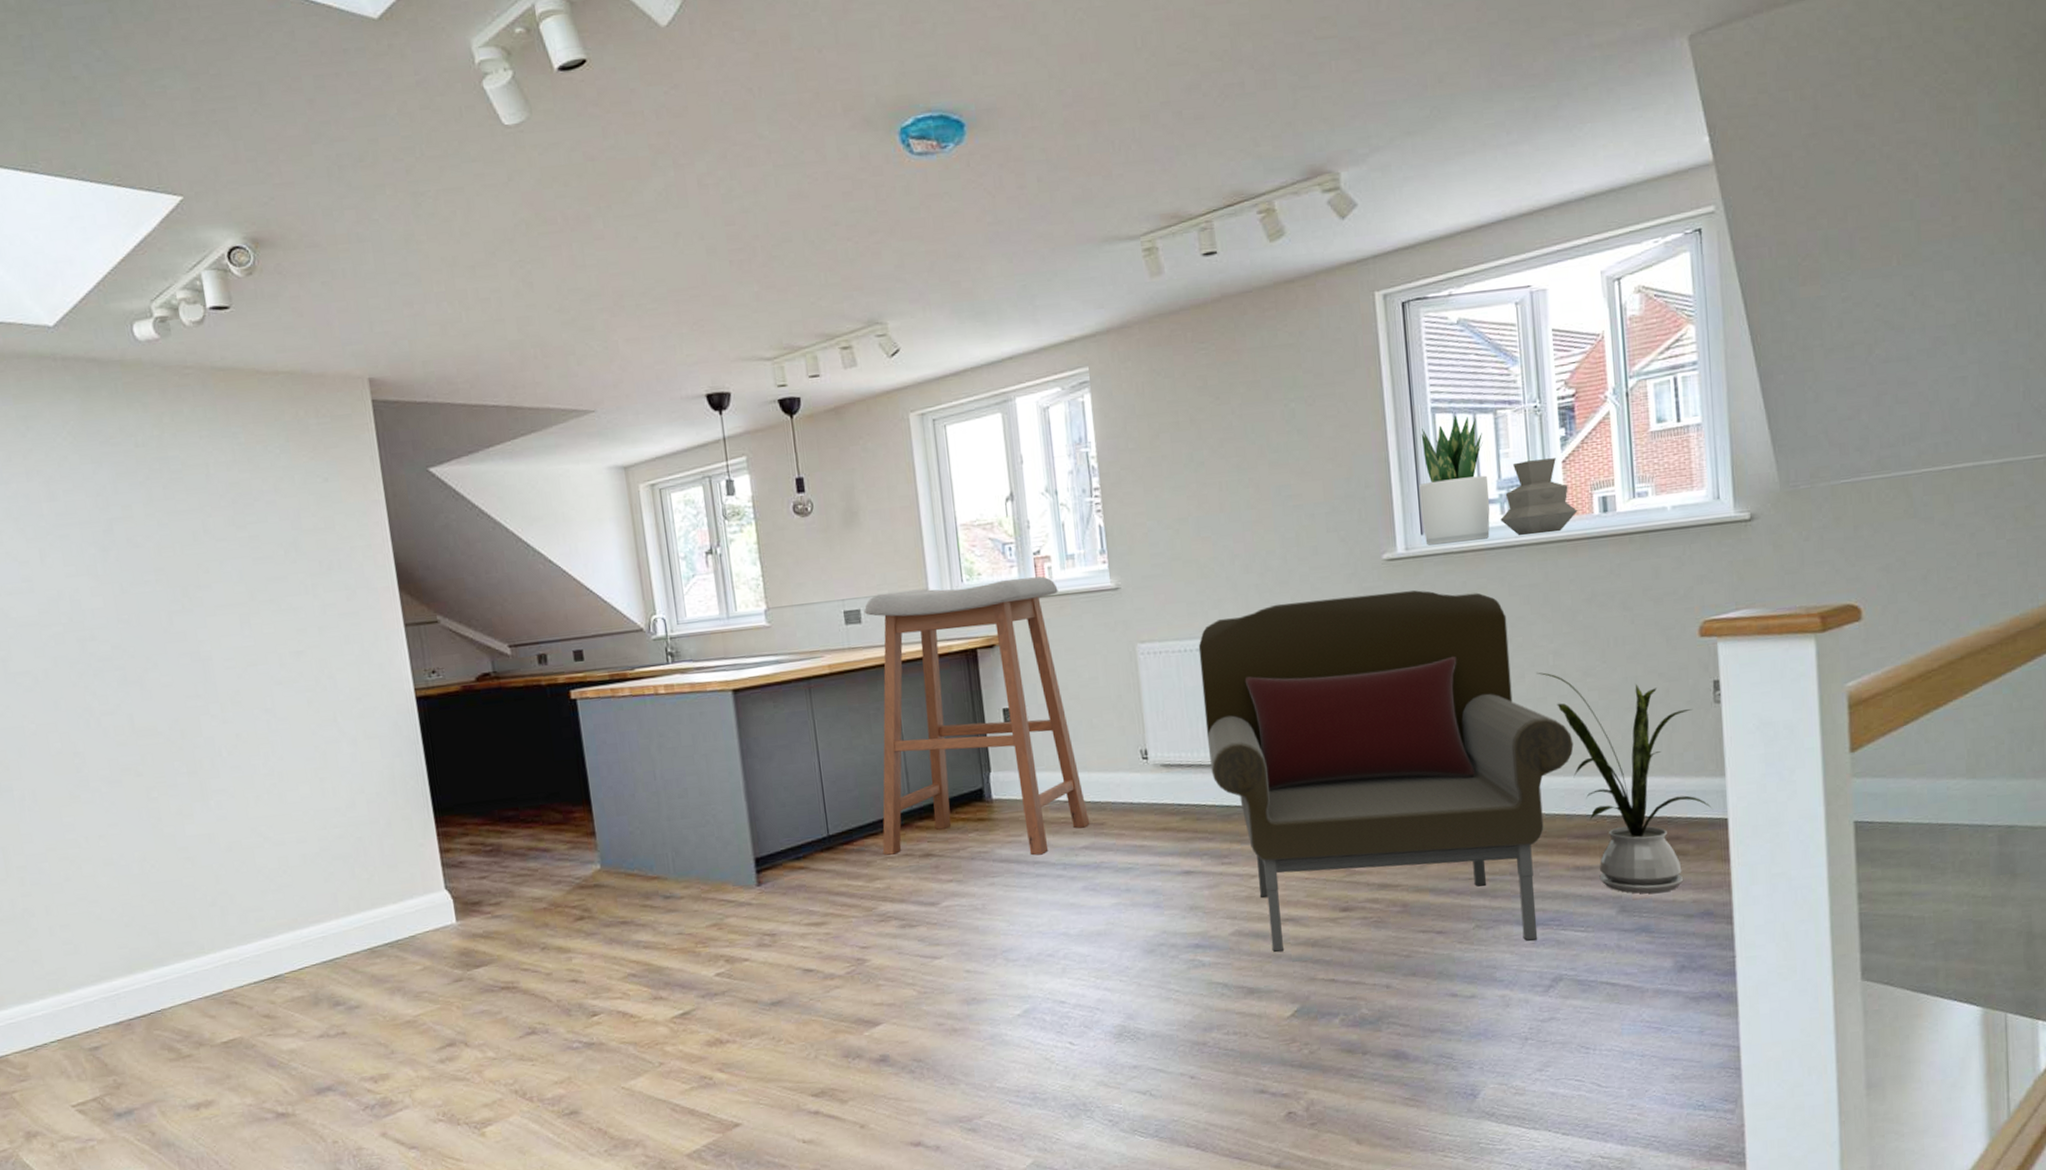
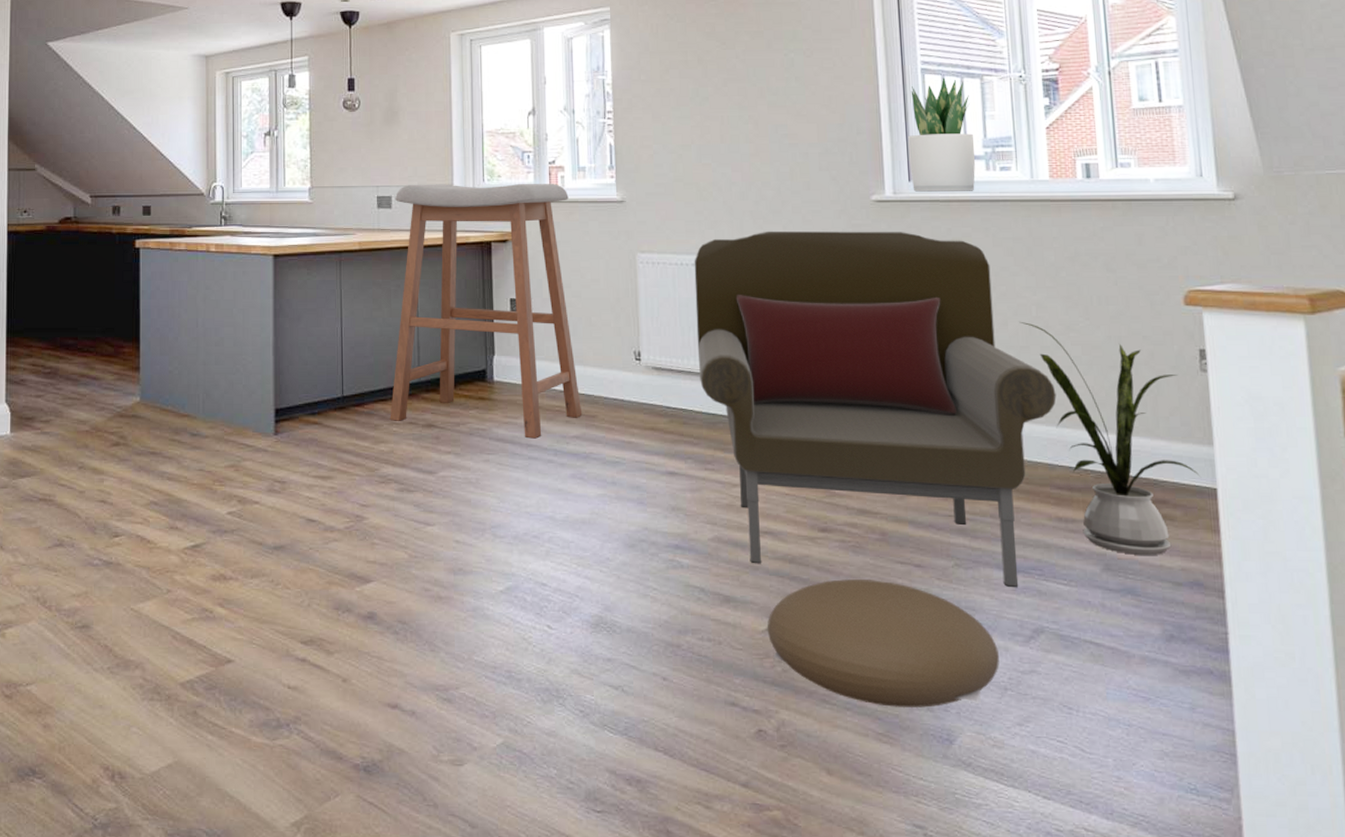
pouf: none [1292,952,1520,1072] -> present [767,579,999,708]
vase: present [1500,458,1578,536] -> none [985,124,1061,192]

